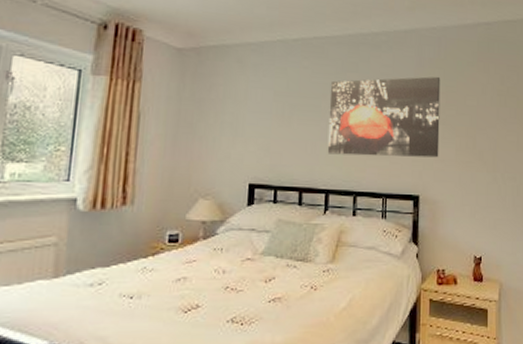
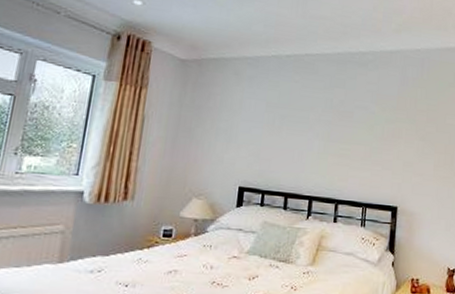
wall art: present [327,76,441,158] -> none [312,95,423,172]

